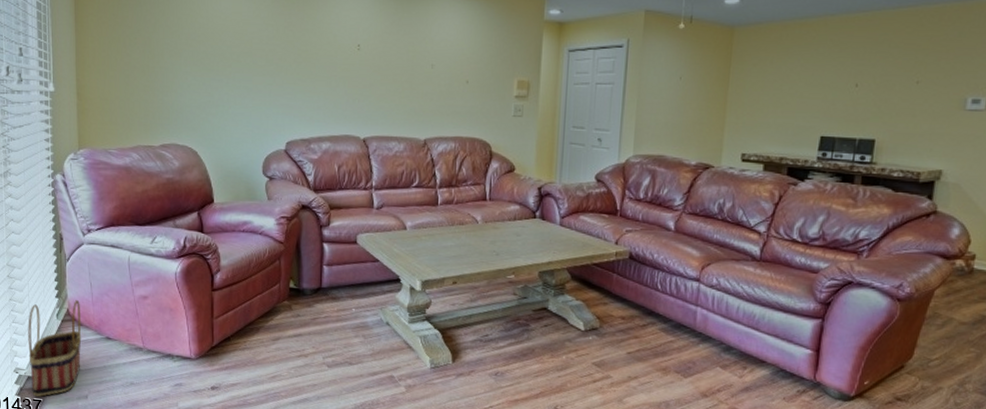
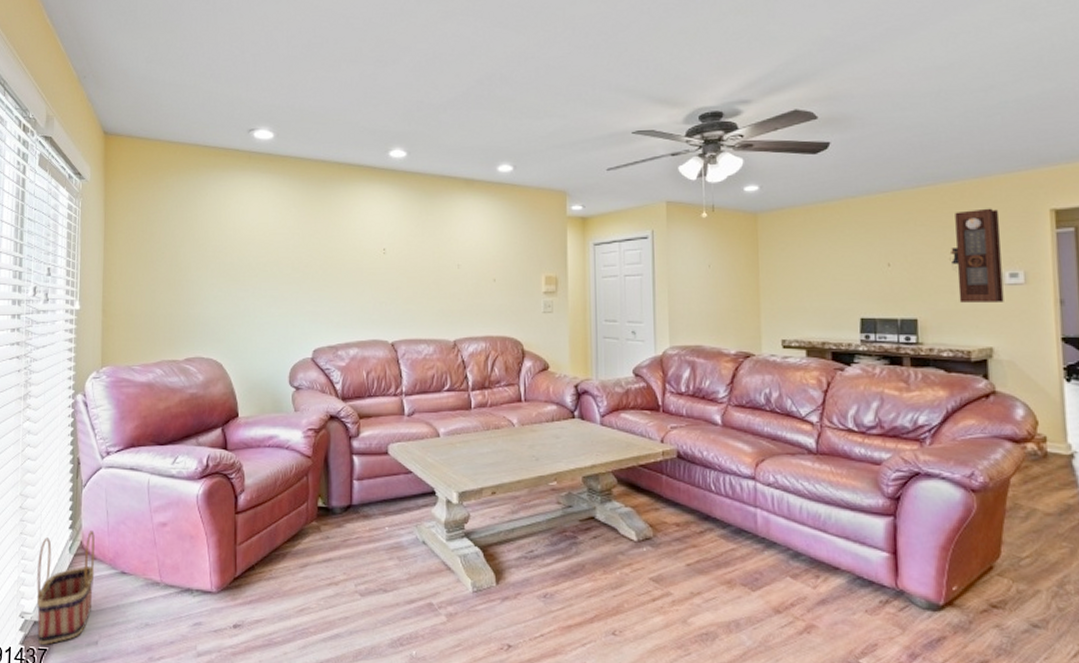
pendulum clock: none [917,33,974,127] -> present [949,208,1004,302]

